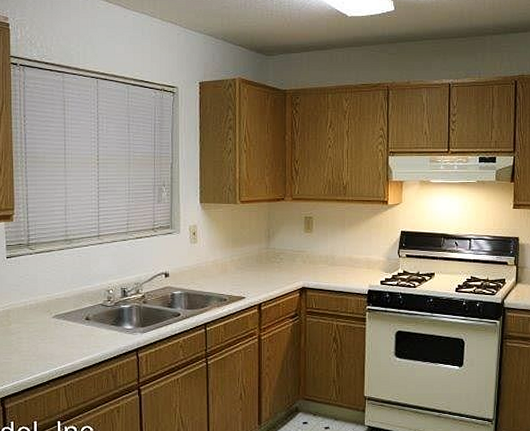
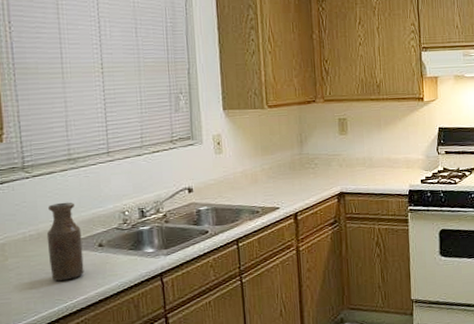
bottle: none [43,278,73,347] -> present [46,202,84,281]

